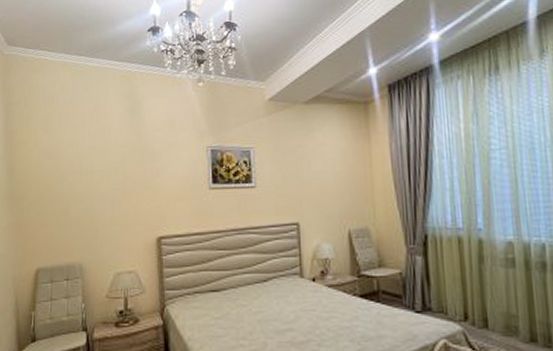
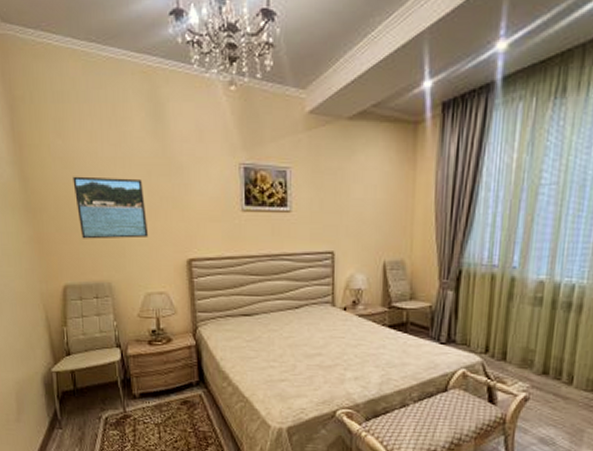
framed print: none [54,165,121,223] -> present [72,176,149,239]

